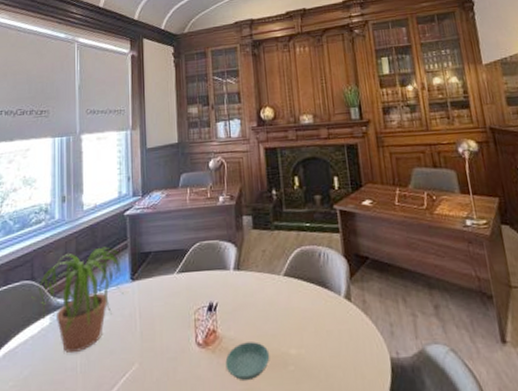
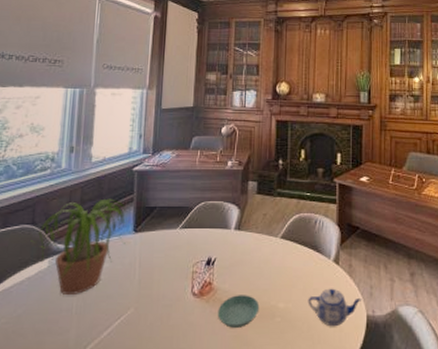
teapot: none [321,328,383,374] -> present [308,288,362,327]

